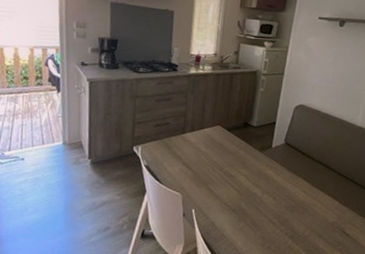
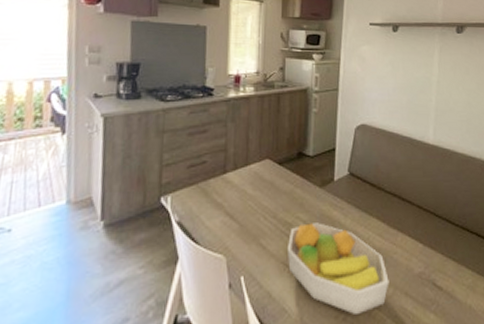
fruit bowl: none [229,177,308,245] -> present [287,223,389,314]

